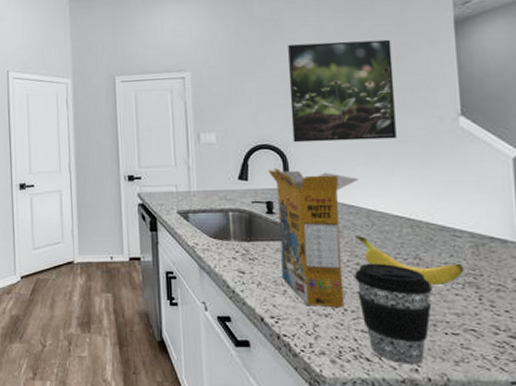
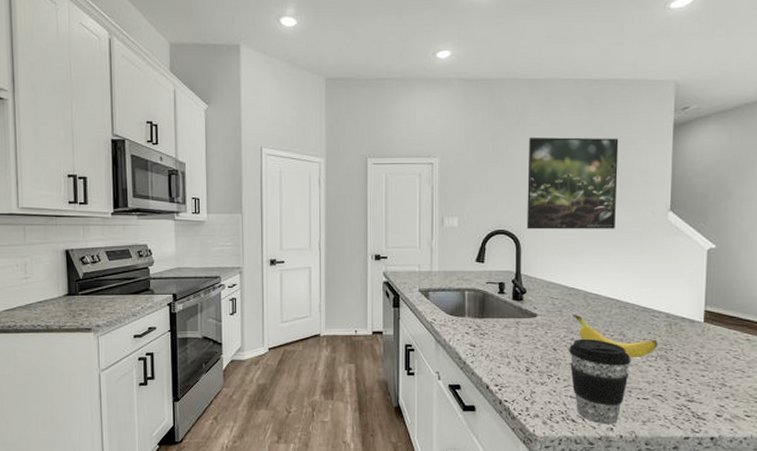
cereal box: present [268,168,359,308] -> none [503,252,580,377]

